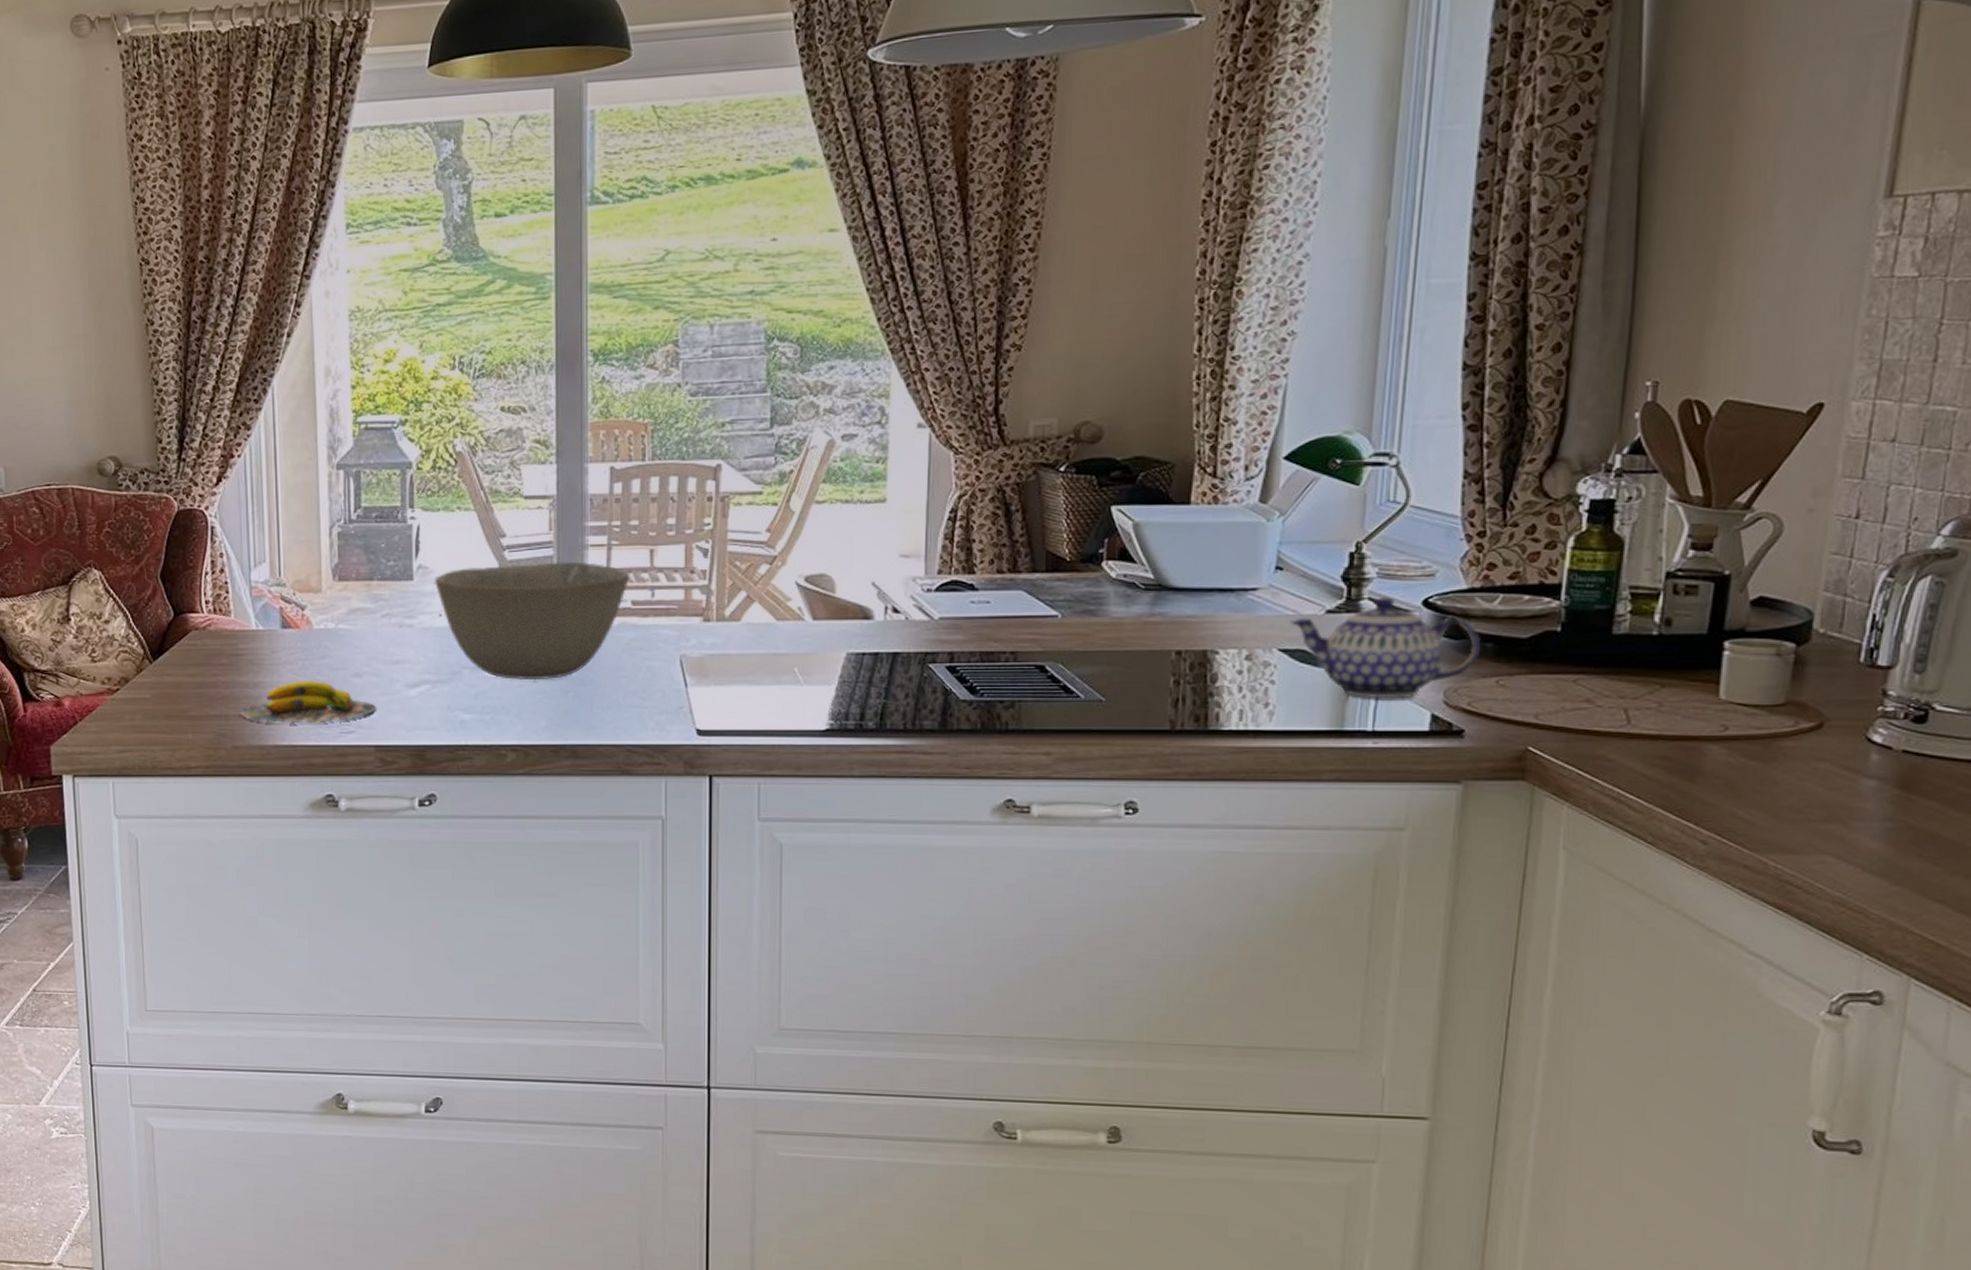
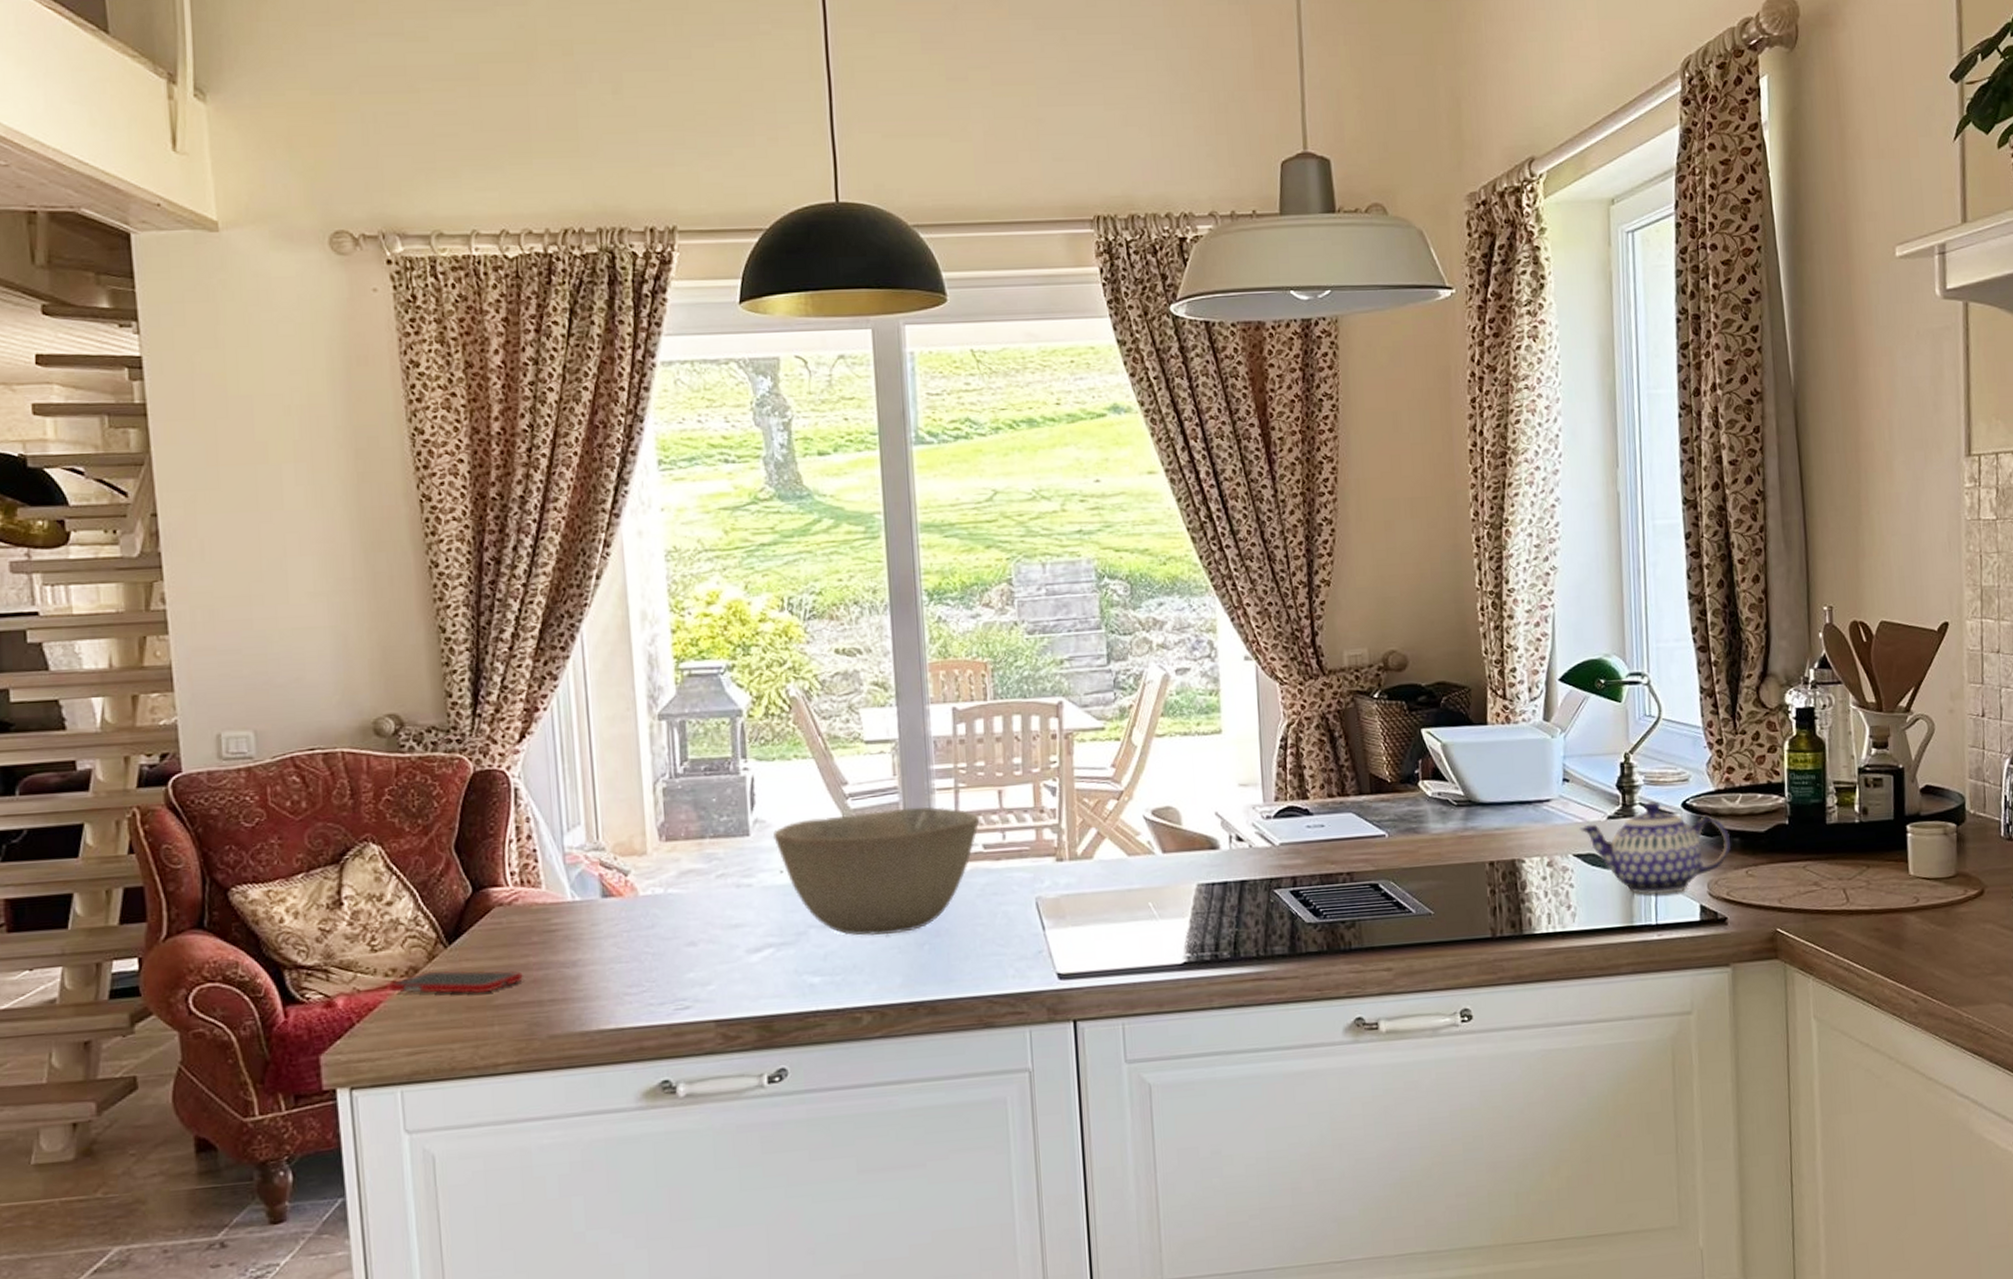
cell phone: none [105,682,214,705] -> present [389,970,524,994]
banana: present [240,680,376,724] -> none [556,952,715,1005]

